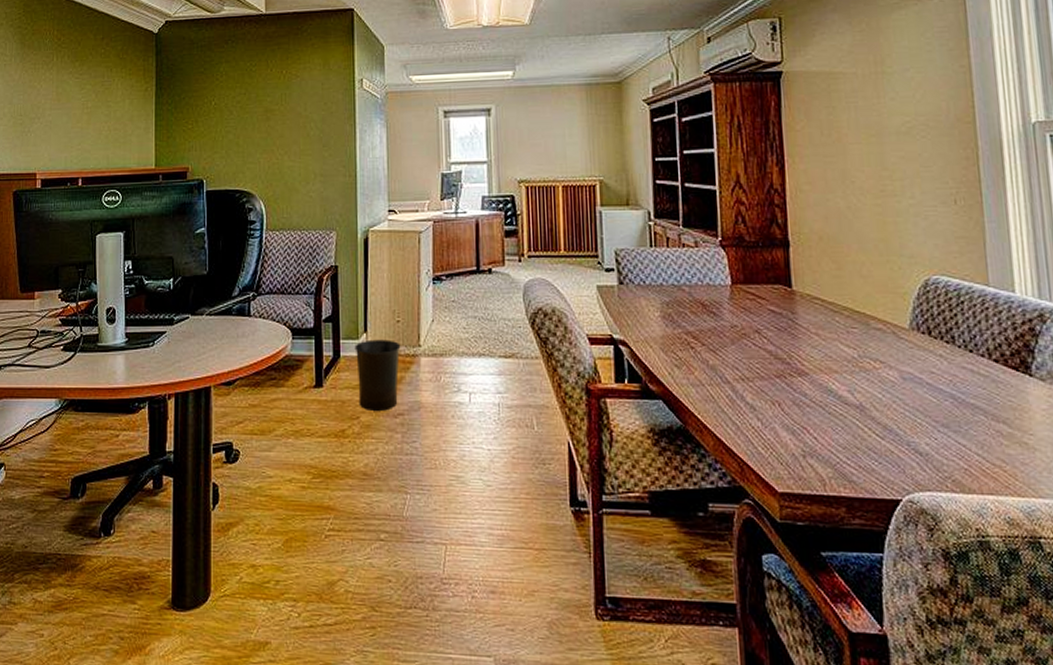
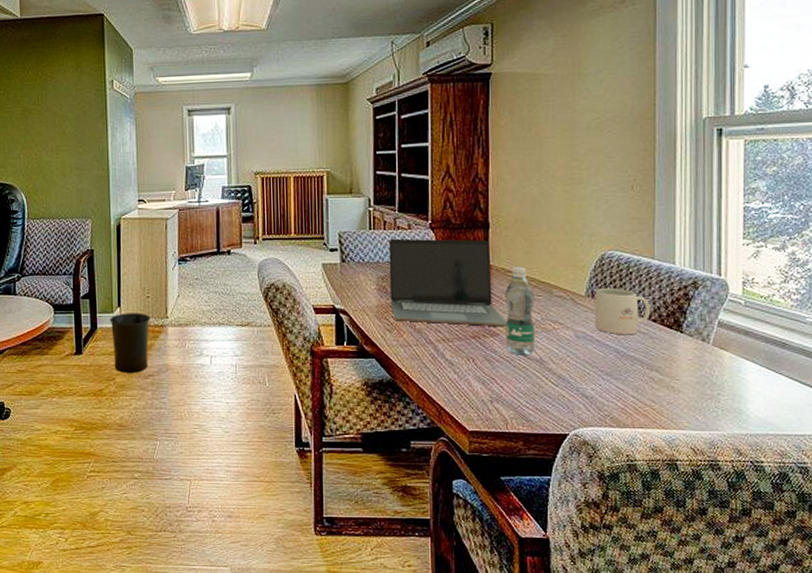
laptop: none [673,257,818,365] -> present [388,238,507,327]
bottle: none [812,293,853,400] -> present [505,267,535,355]
mug: none [920,319,991,378] -> present [593,287,651,335]

